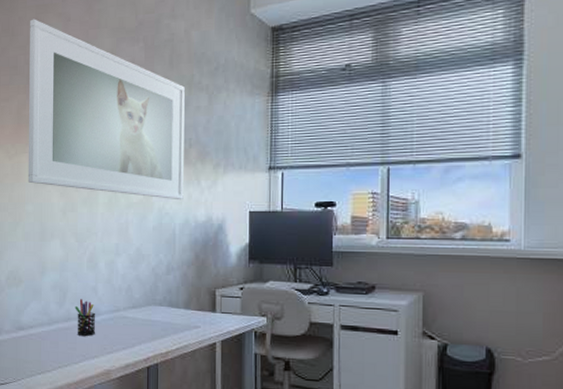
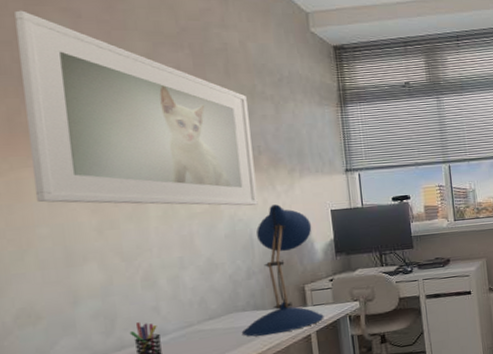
desk lamp: none [156,200,231,336] -> present [241,204,324,337]

